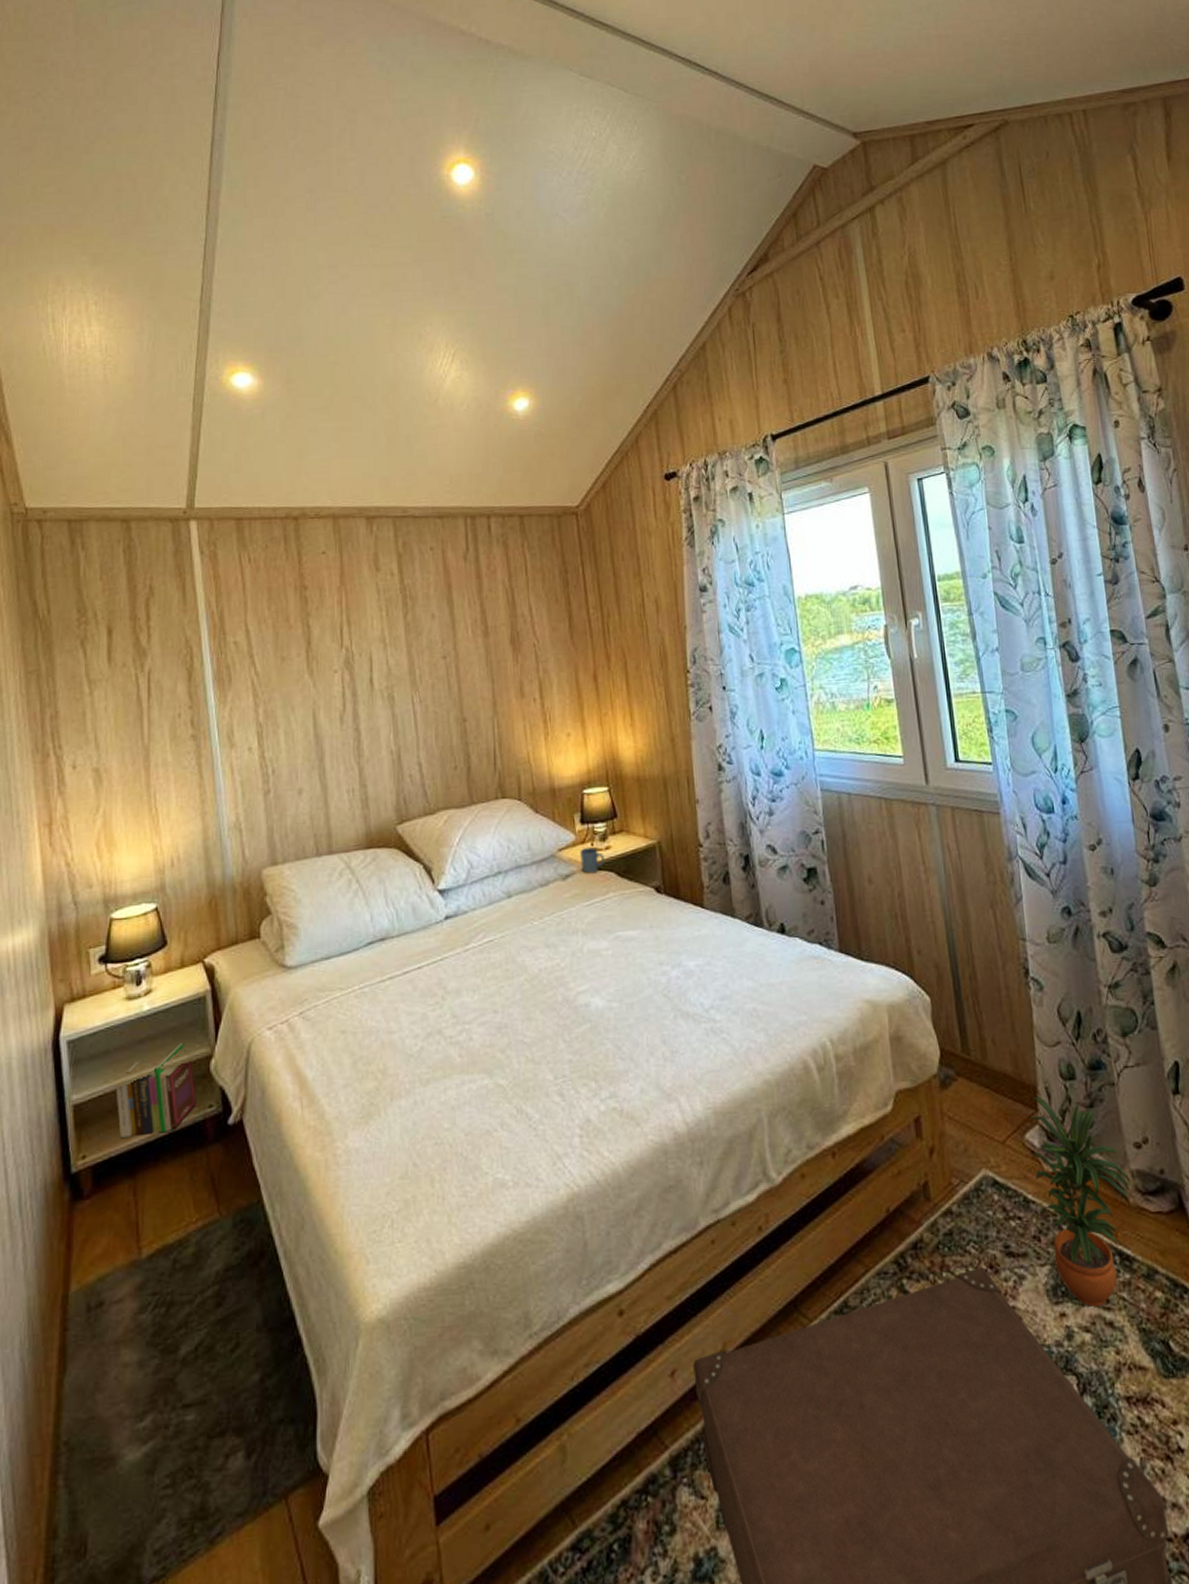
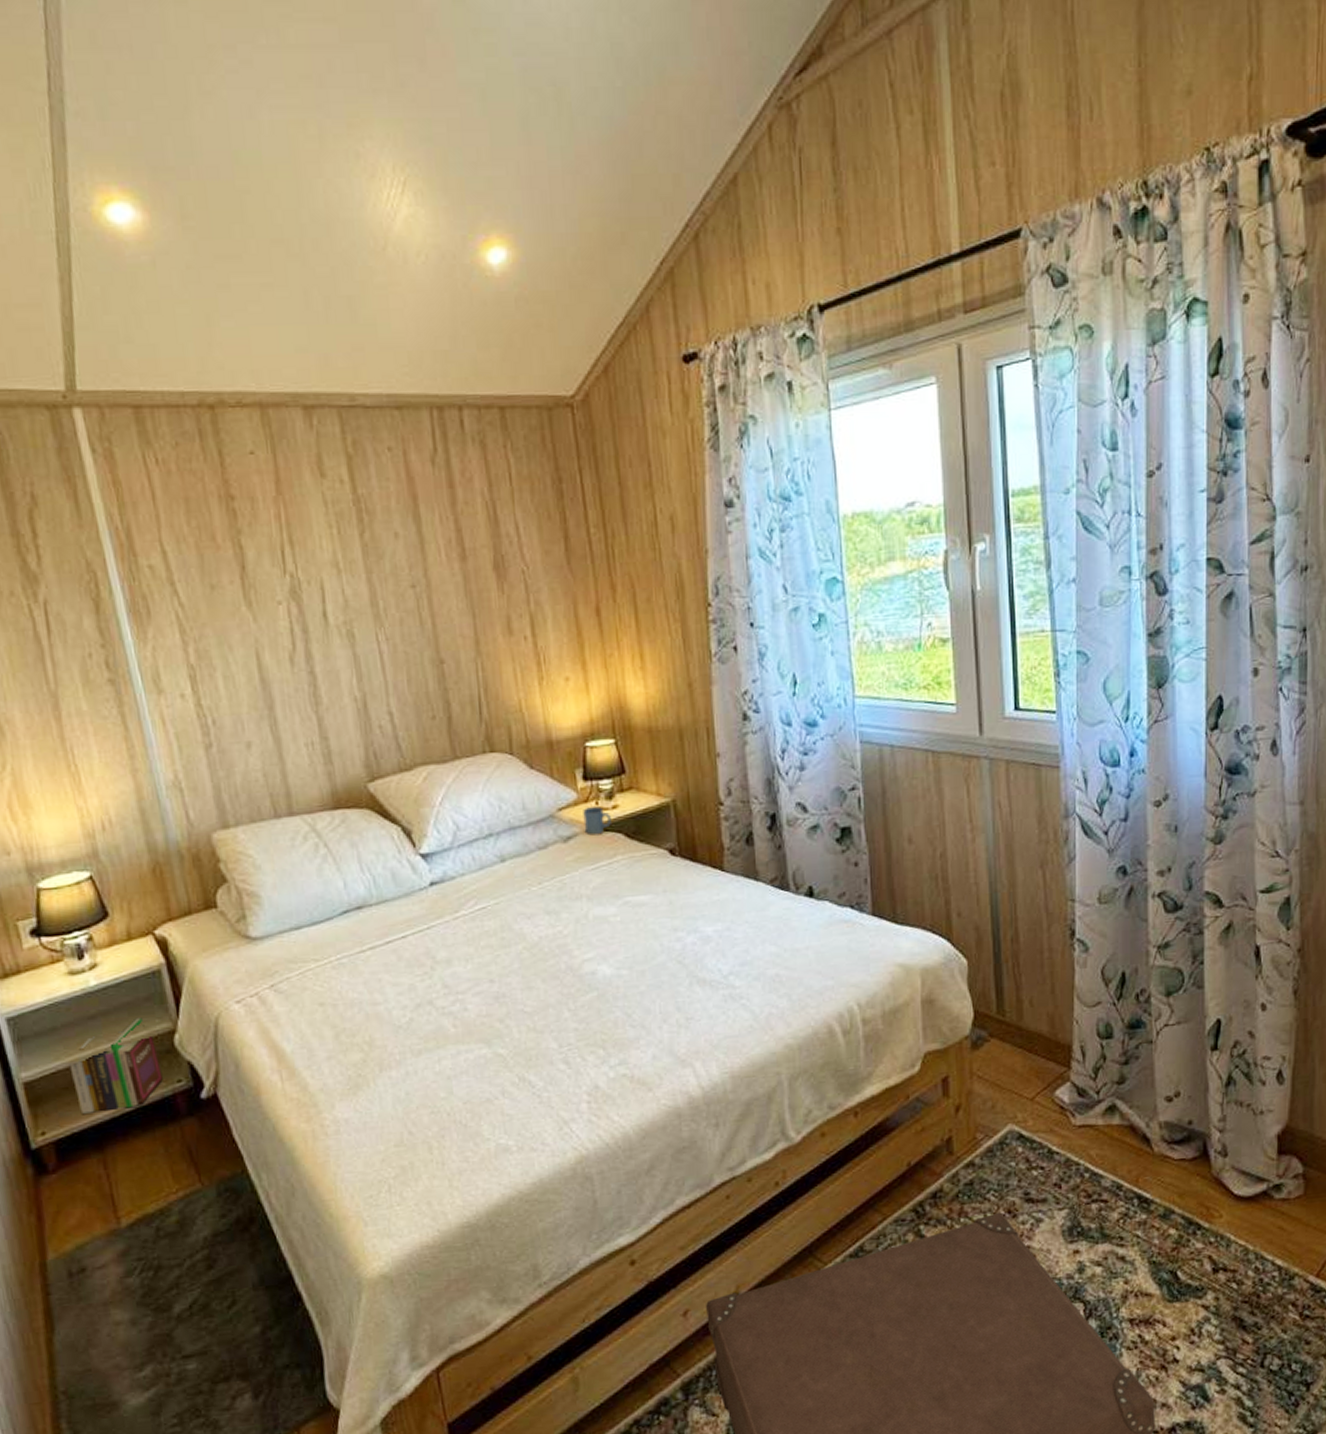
potted plant: present [1030,1097,1131,1307] -> none [1060,1055,1158,1244]

